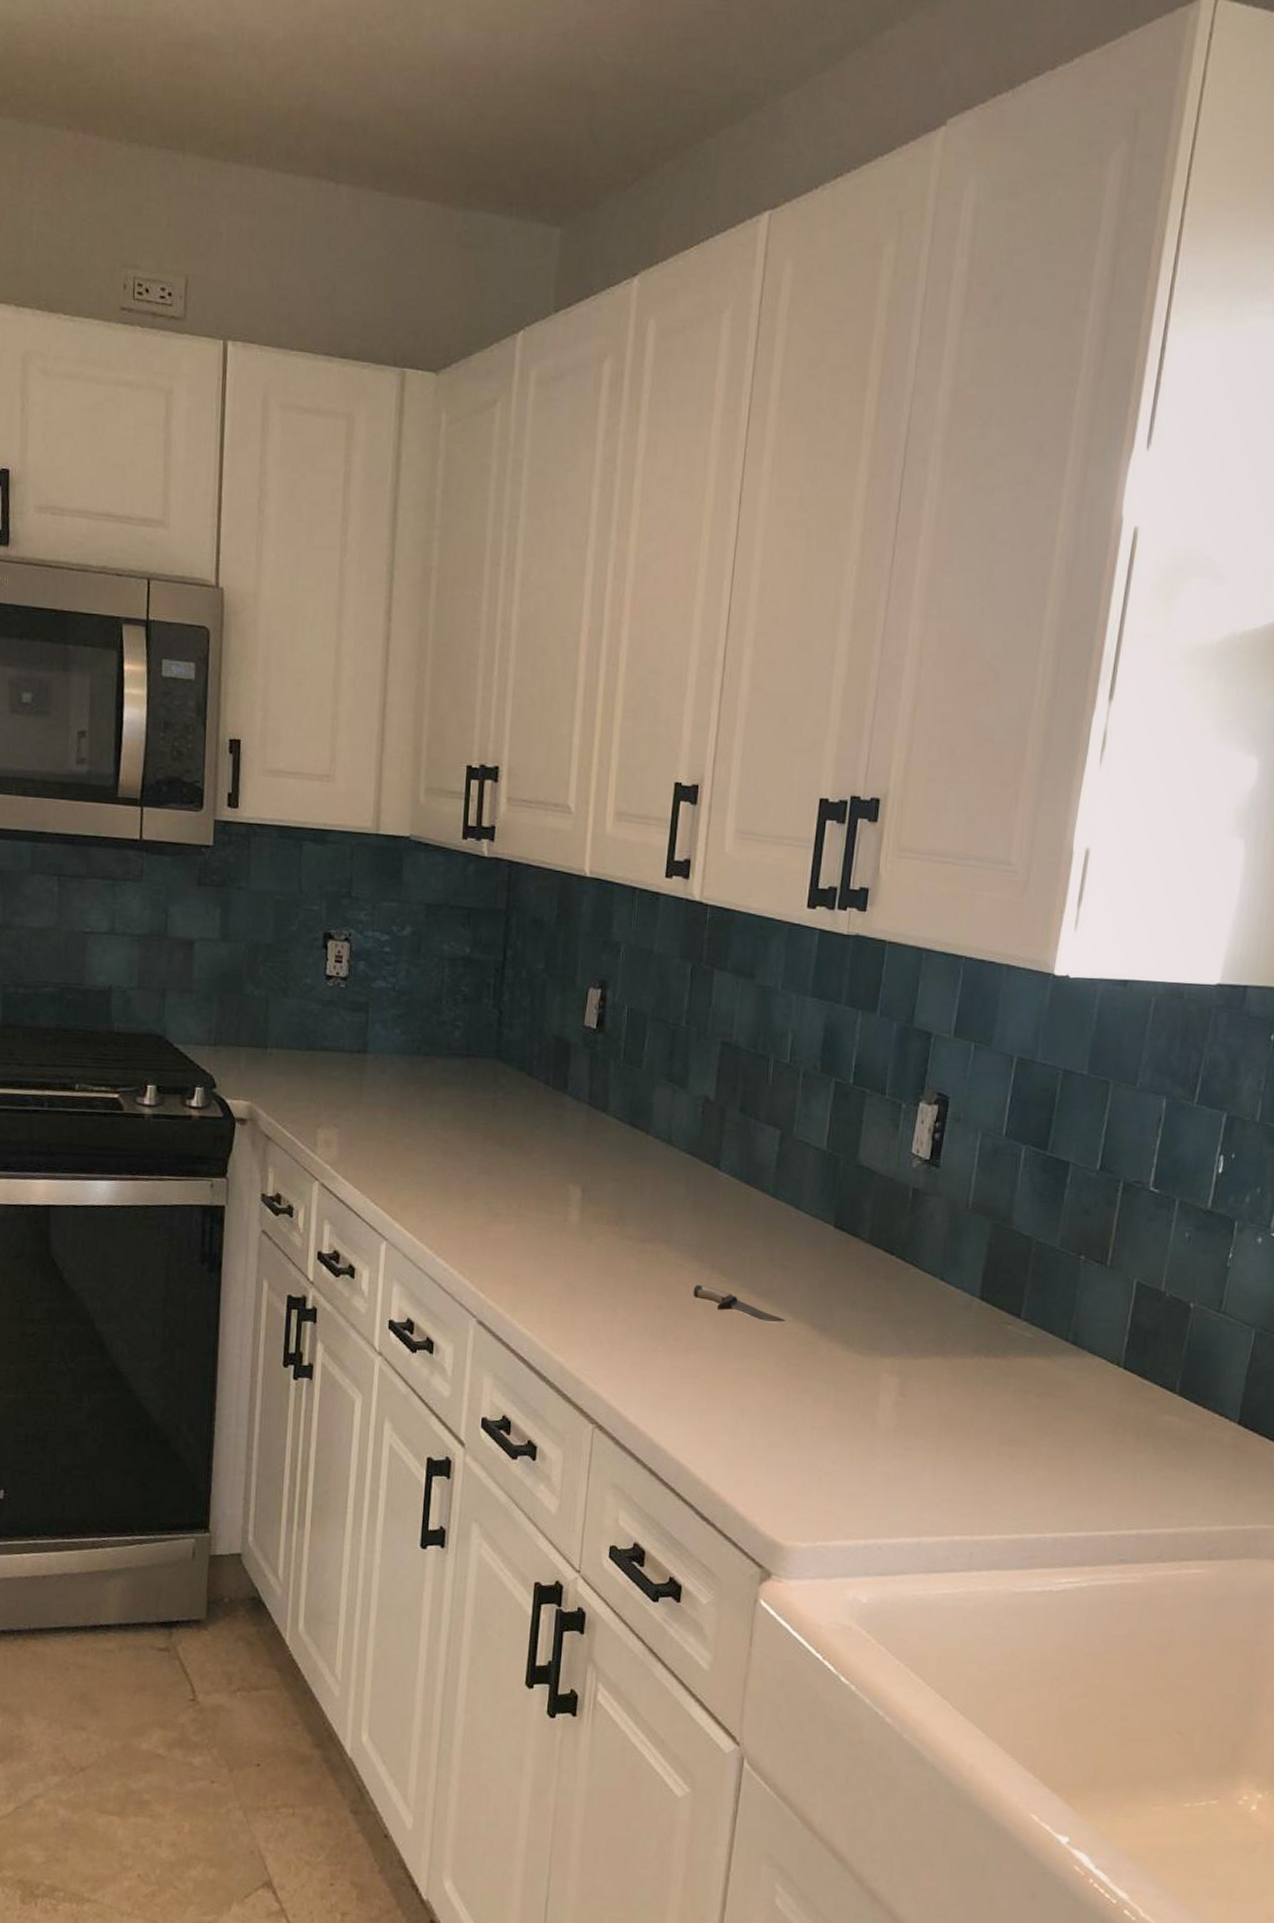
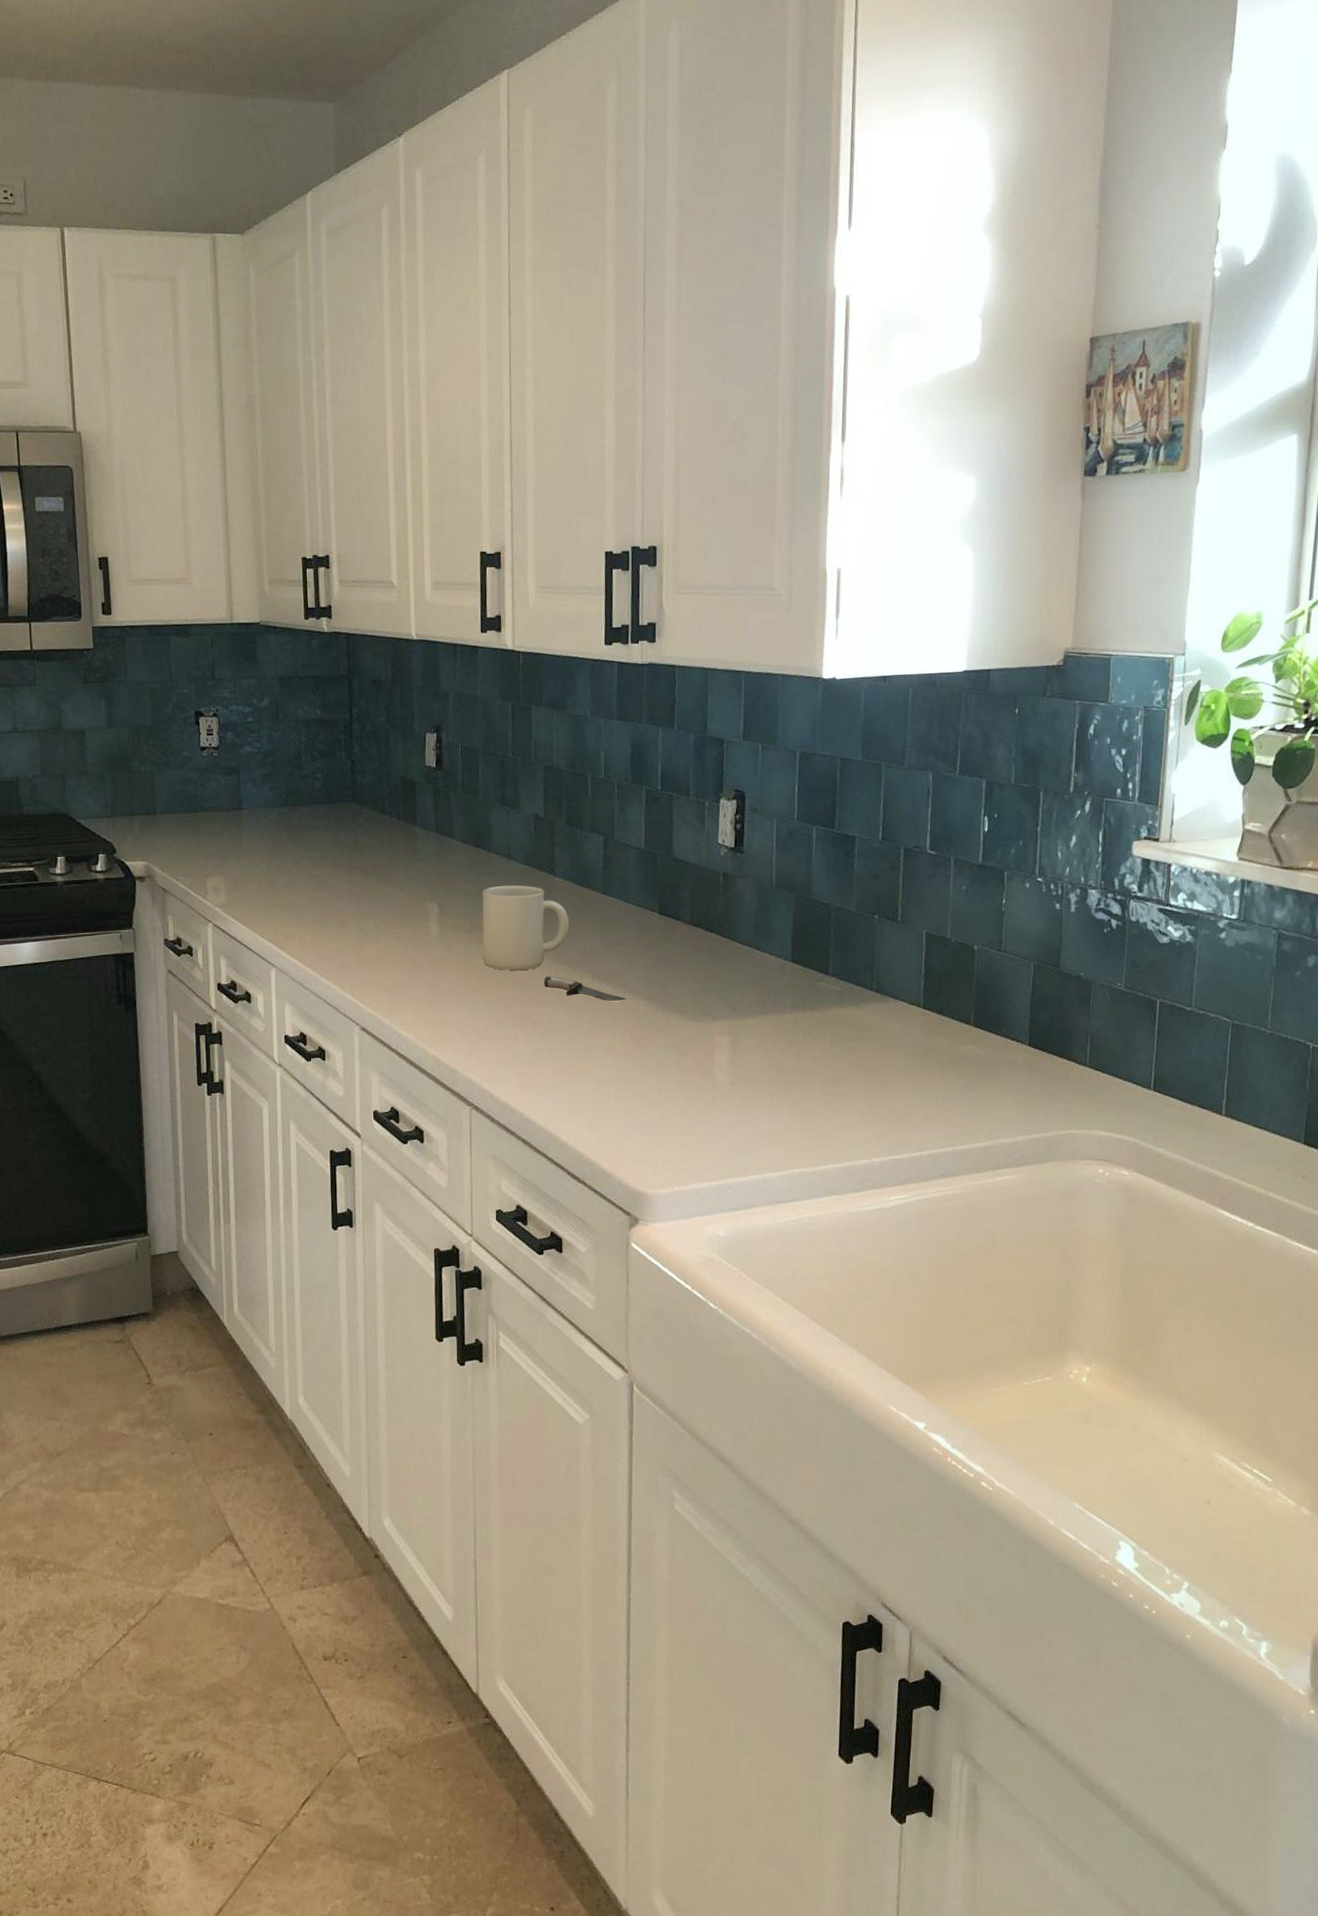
mug: none [625,1174,731,1275] -> present [481,885,570,970]

